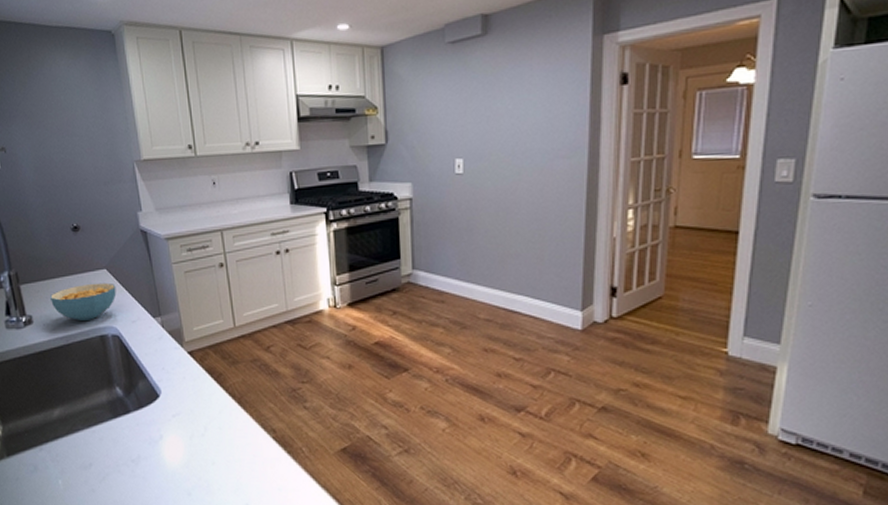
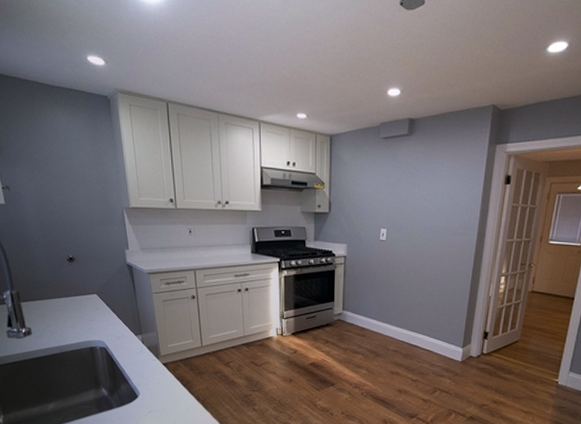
cereal bowl: present [50,282,117,320] -> none [47,305,105,335]

